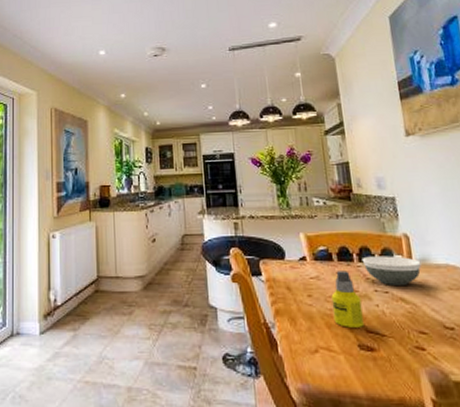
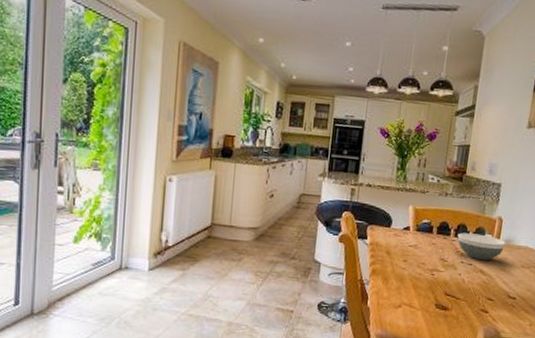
bottle: present [331,271,364,328] -> none [420,242,448,291]

